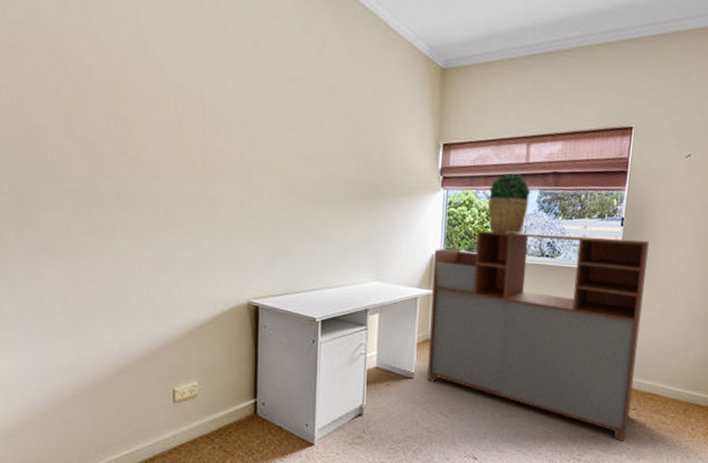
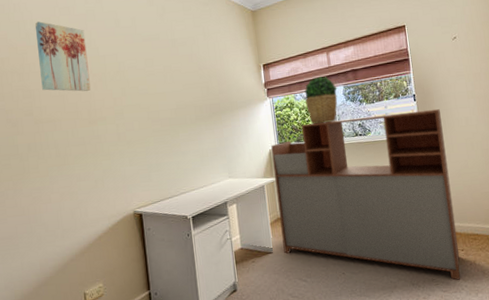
wall art: none [140,23,210,136] -> present [34,21,91,92]

